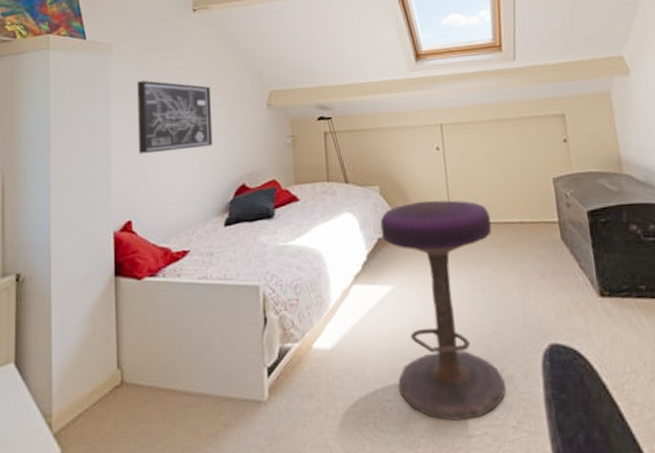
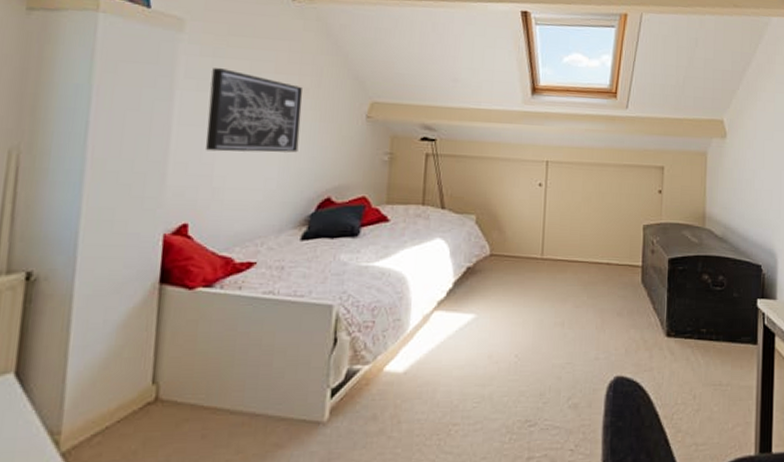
stool: present [380,200,507,421] -> none [467,234,581,444]

